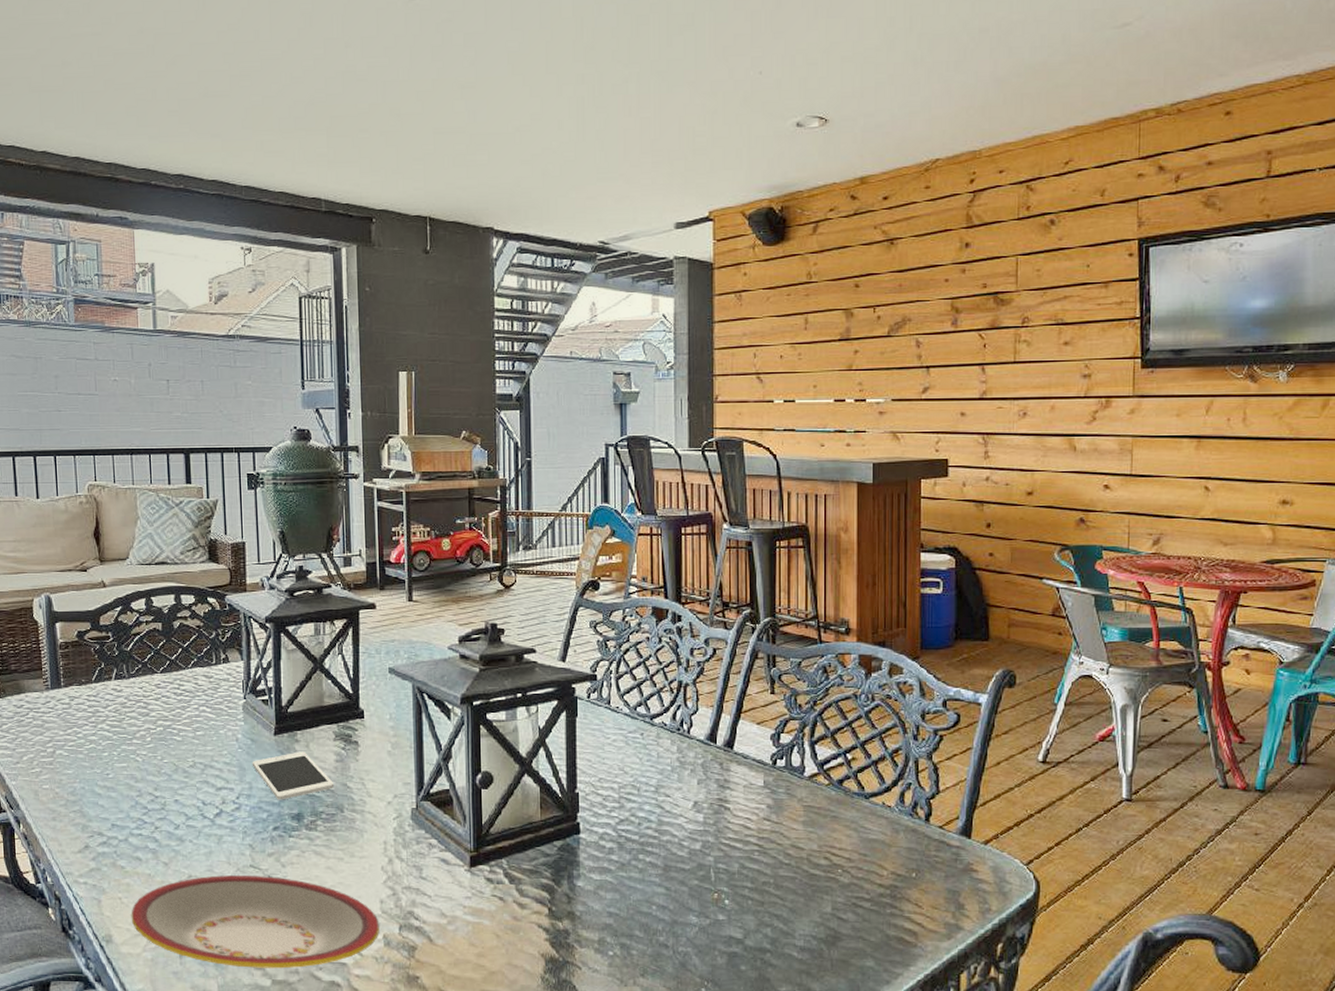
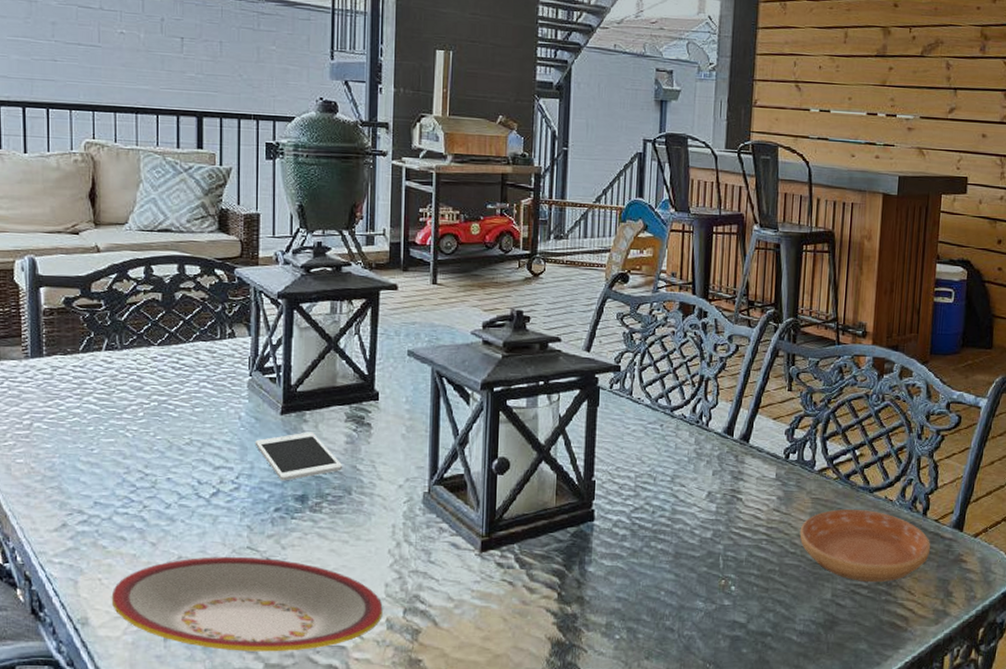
saucer: none [793,817,937,895] -> present [799,509,931,583]

